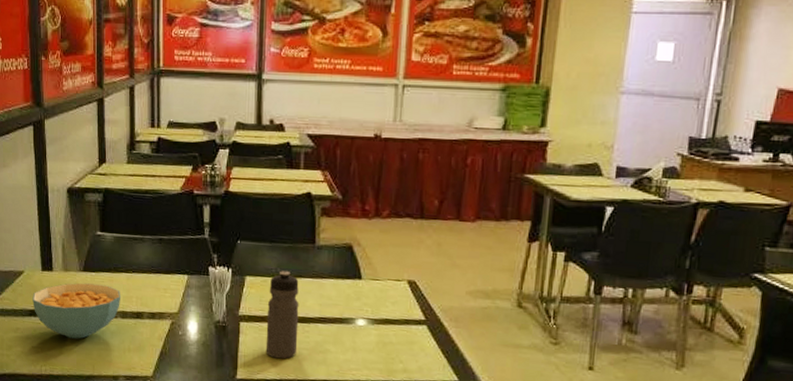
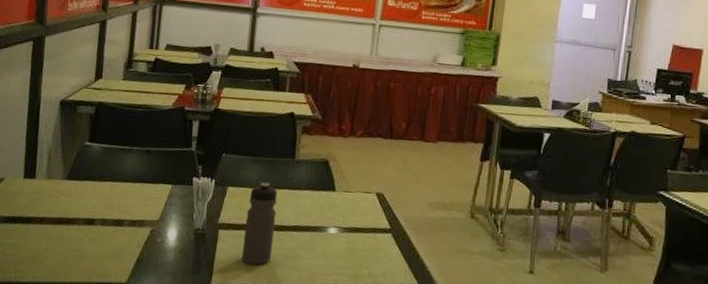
cereal bowl: present [32,283,120,339] -> none [10,190,103,246]

